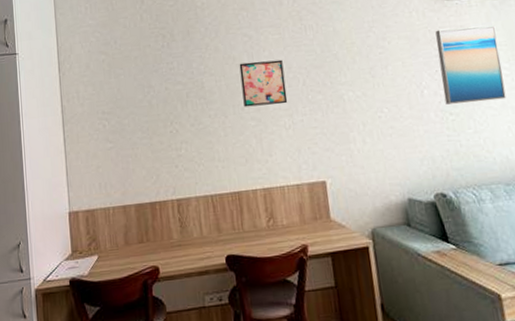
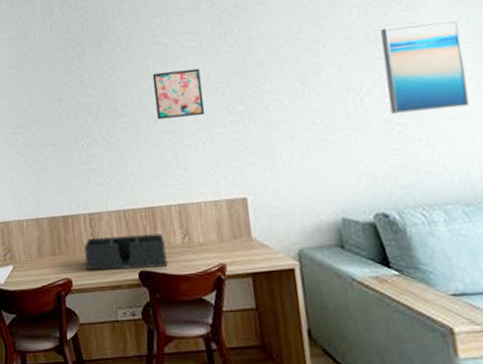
desk organizer: none [172,217,254,258] -> present [84,233,168,271]

